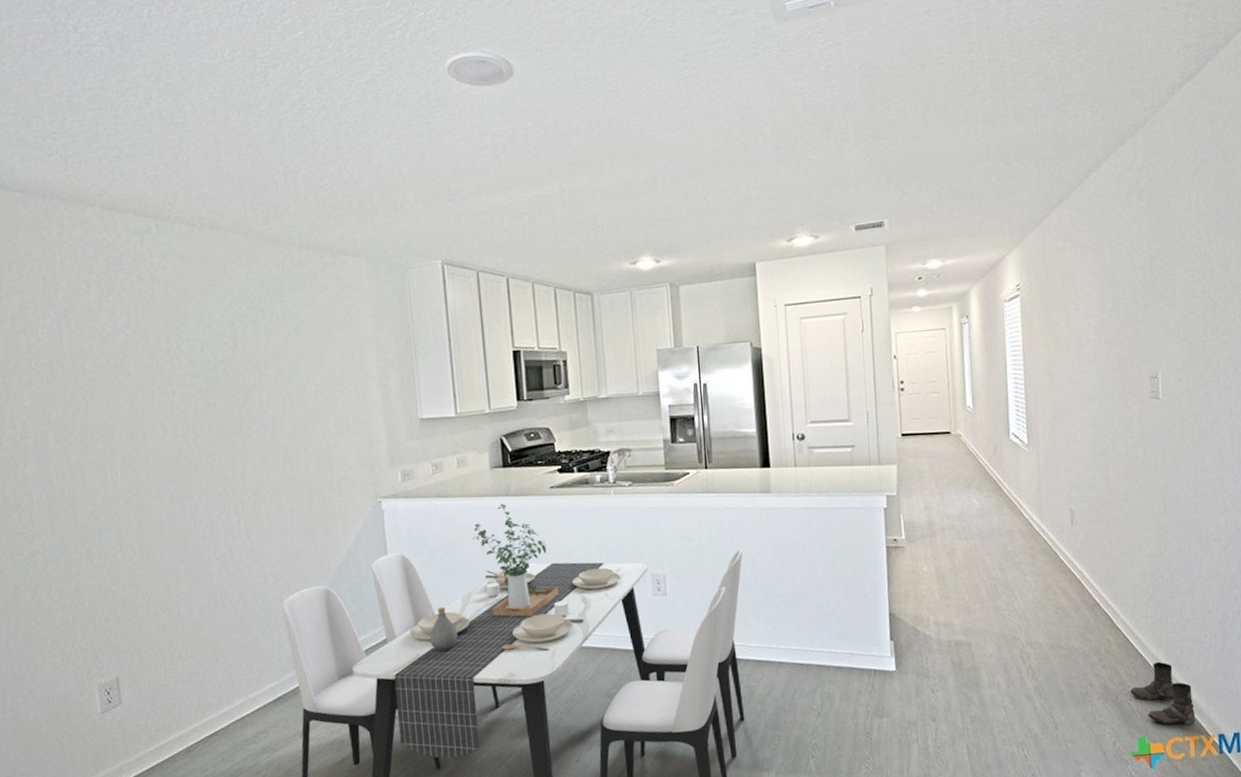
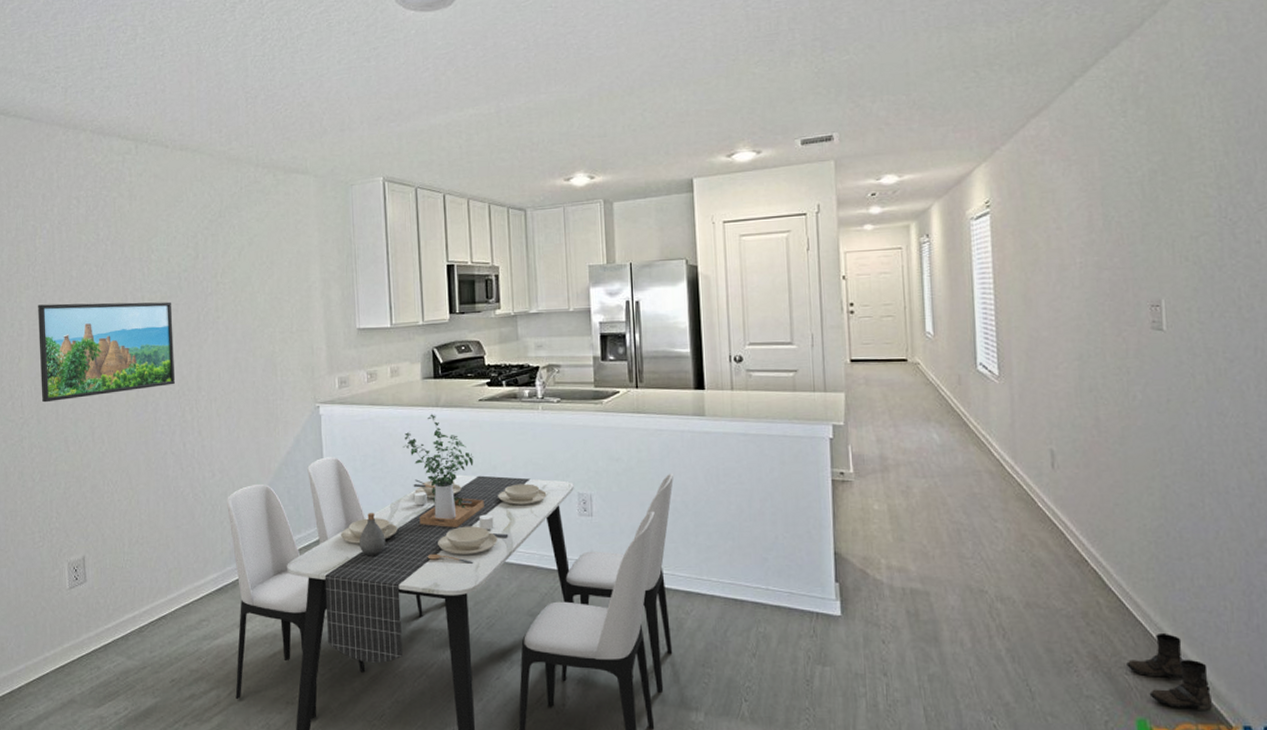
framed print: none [45,396,216,512] -> present [38,301,175,403]

